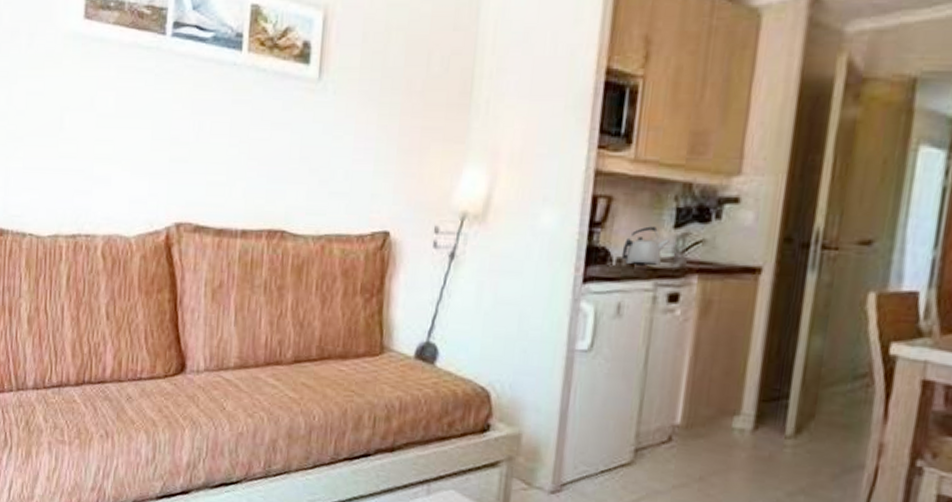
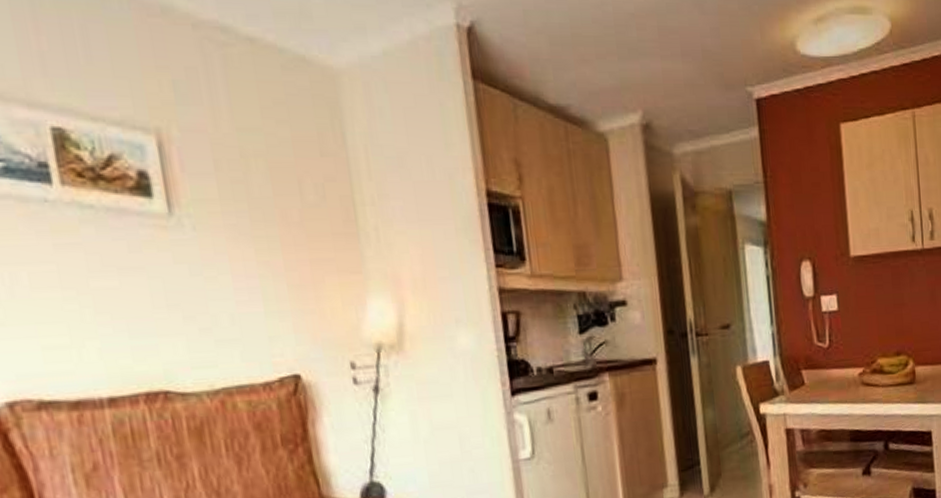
kettle: present [621,226,670,267] -> none [539,334,578,373]

